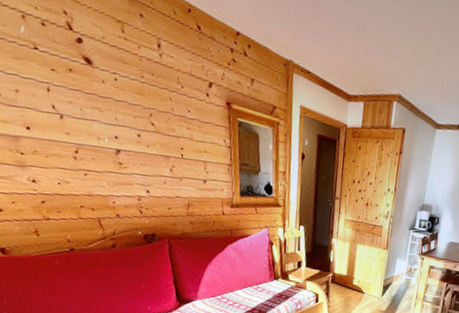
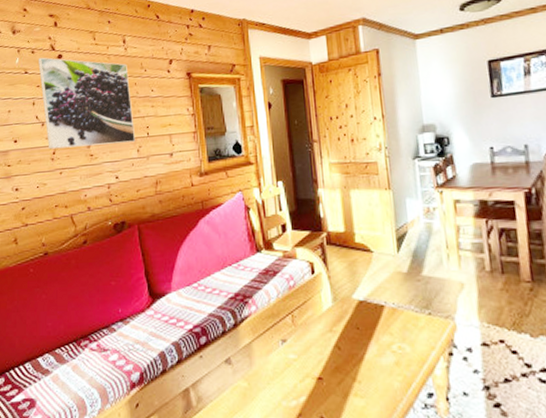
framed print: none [50,33,169,161] -> present [38,57,136,150]

